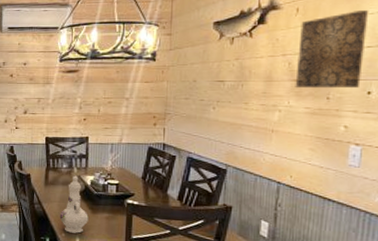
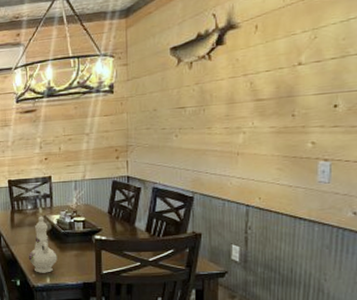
wall art: present [295,9,369,89] -> none [258,20,331,108]

